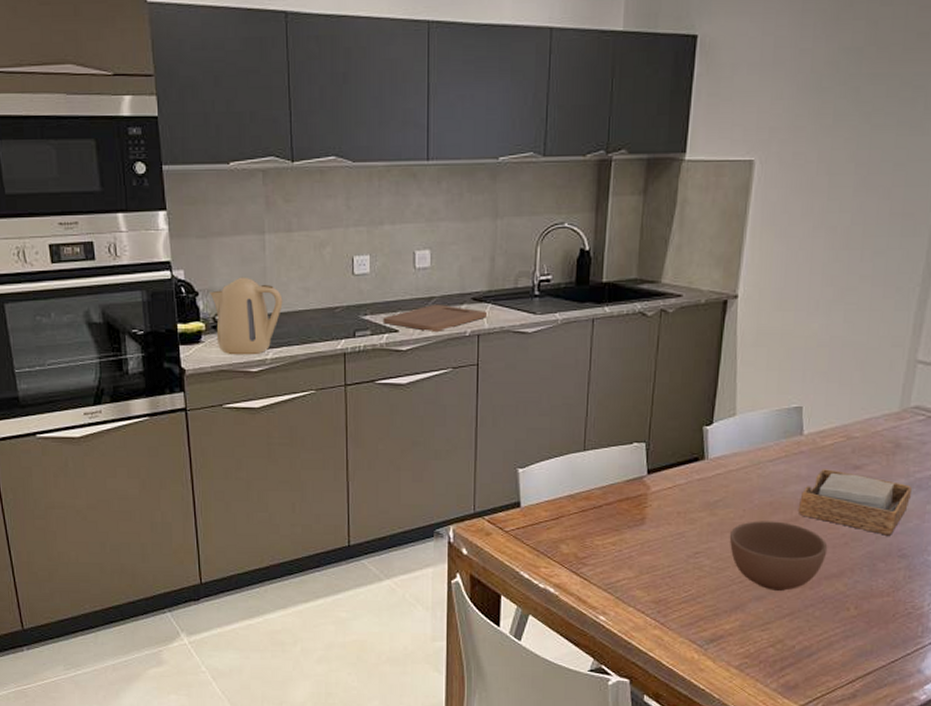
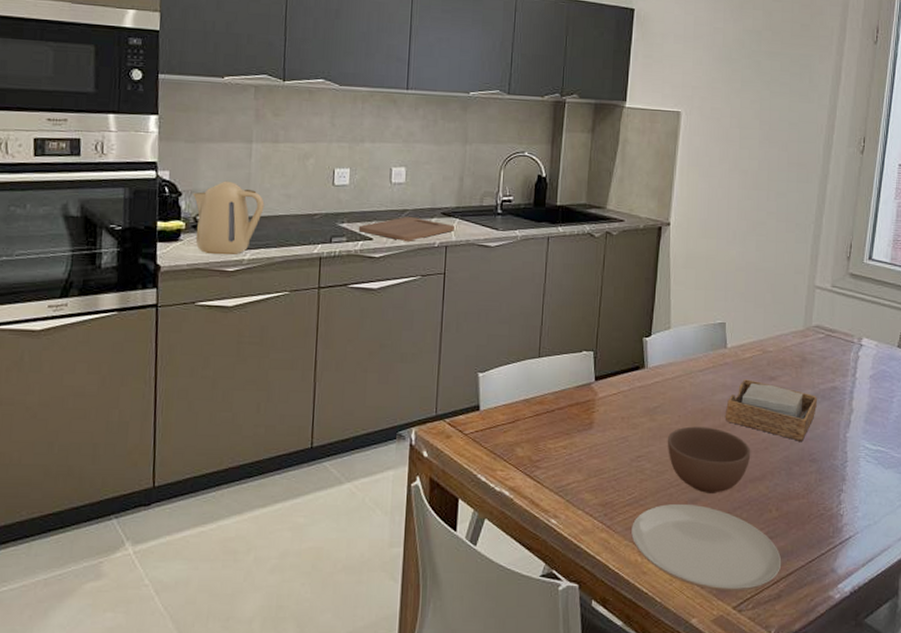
plate: none [687,602,859,690] -> present [631,504,782,592]

